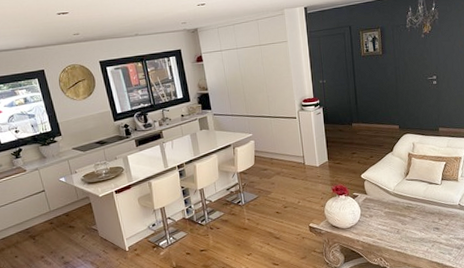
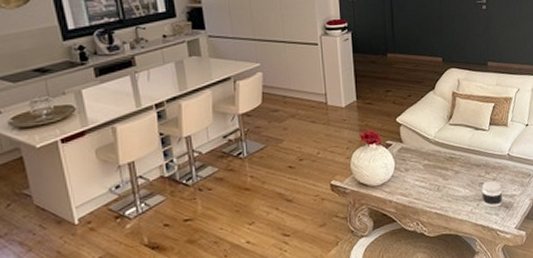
jar: none [436,226,455,249] -> present [481,180,503,208]

